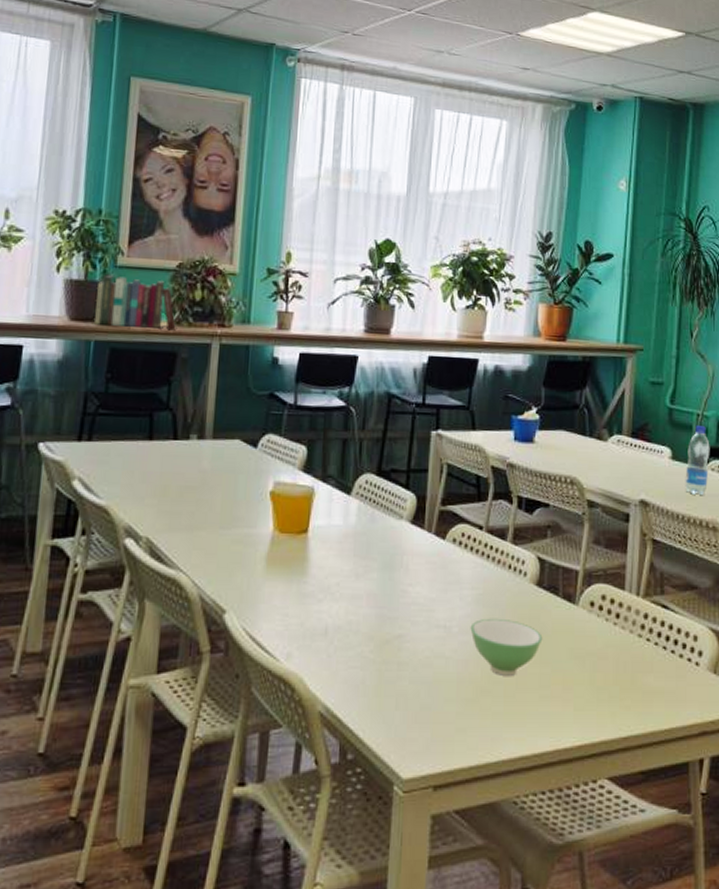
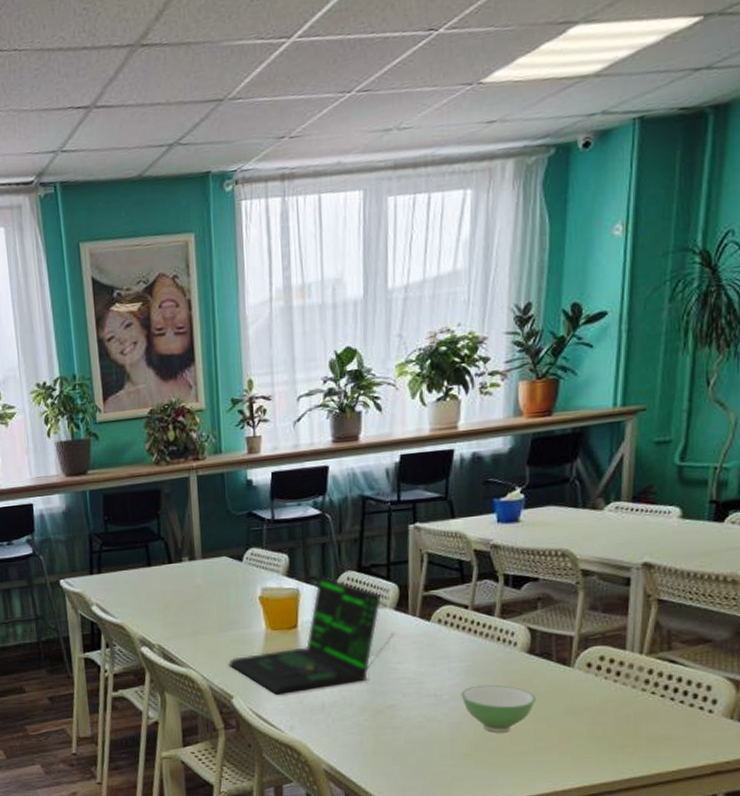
books: present [93,274,176,331] -> none [83,428,156,478]
laptop: none [226,475,409,613] -> present [228,575,395,695]
bottle: present [685,426,710,496] -> none [698,479,730,551]

